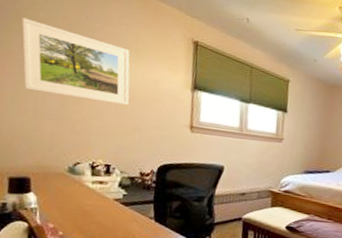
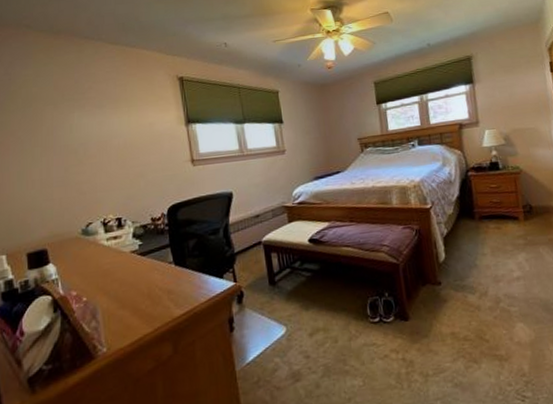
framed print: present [21,17,130,105] -> none [17,96,129,164]

